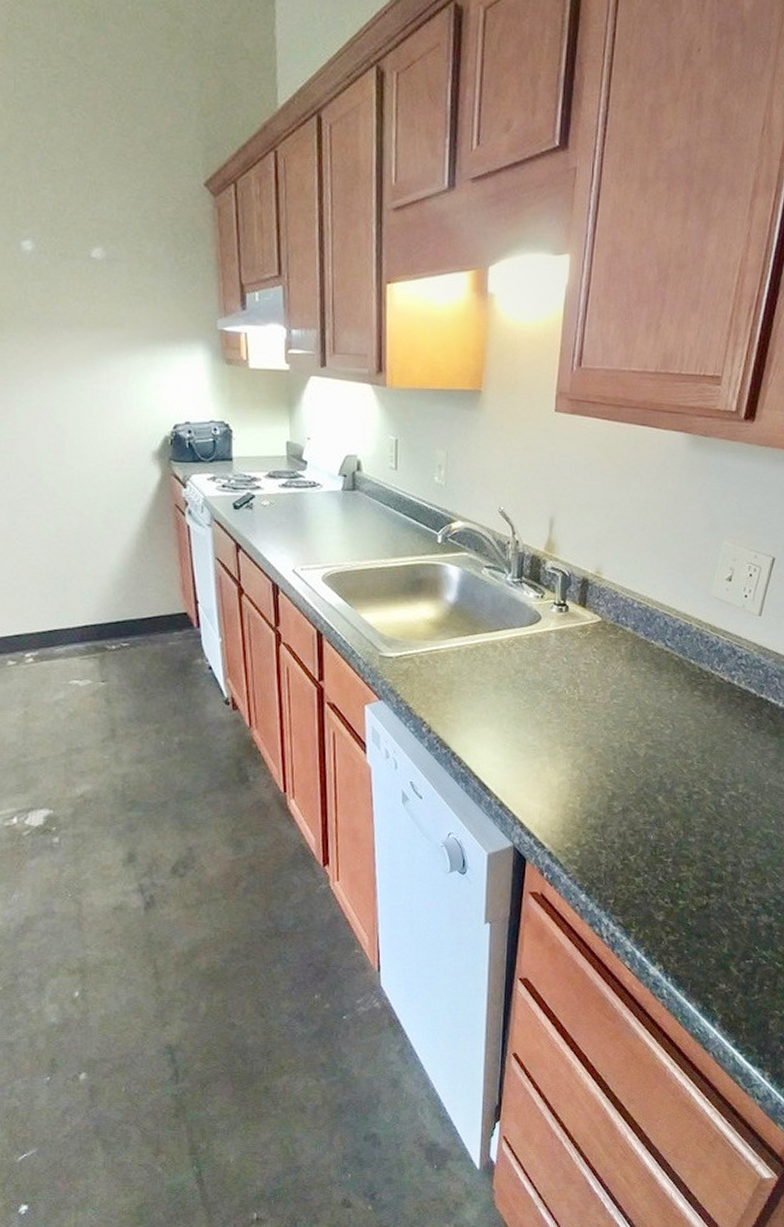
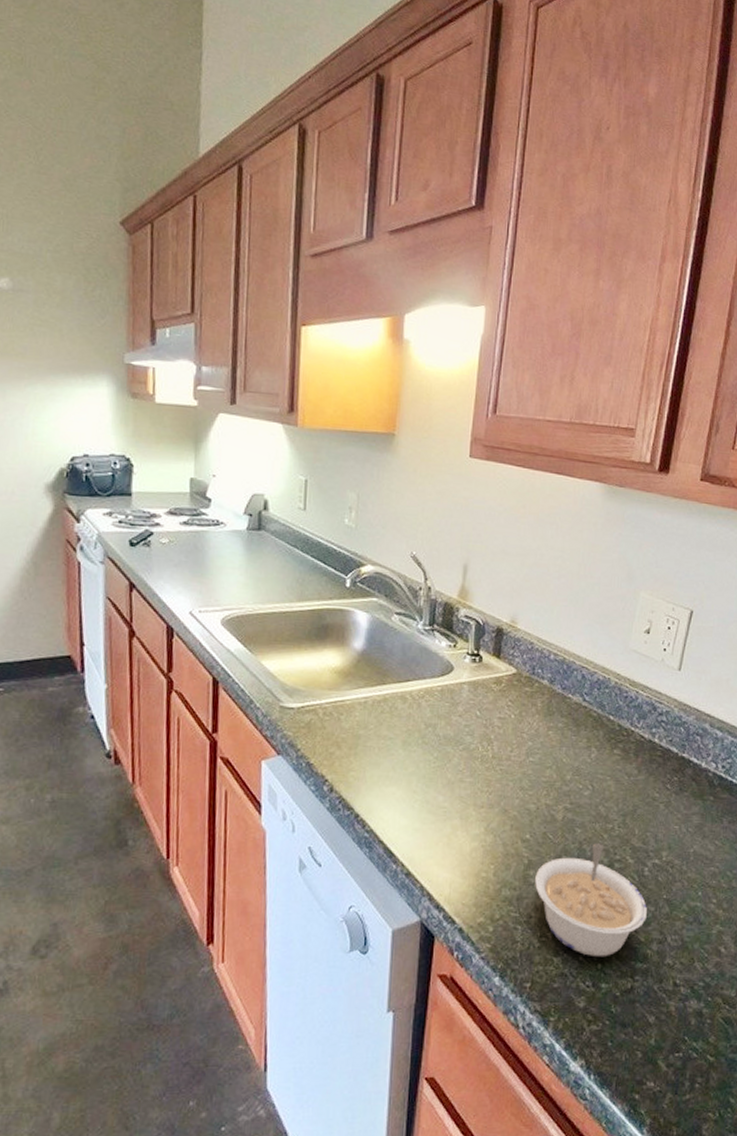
legume: none [618,777,723,878] -> present [535,843,647,957]

